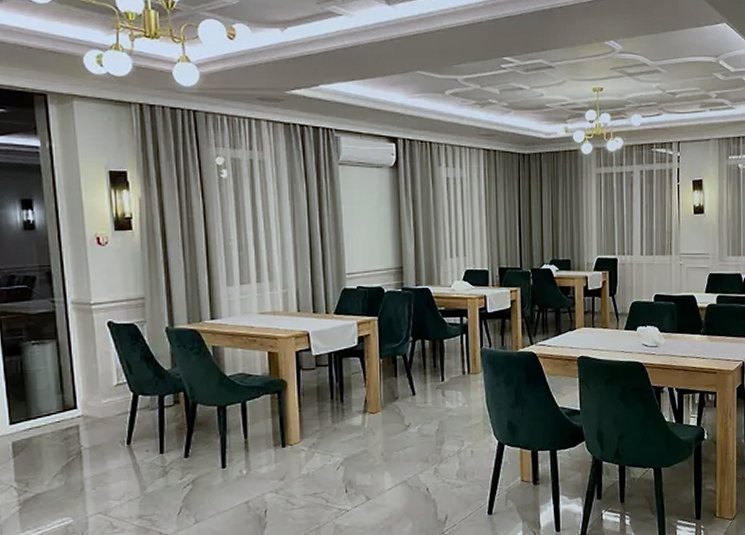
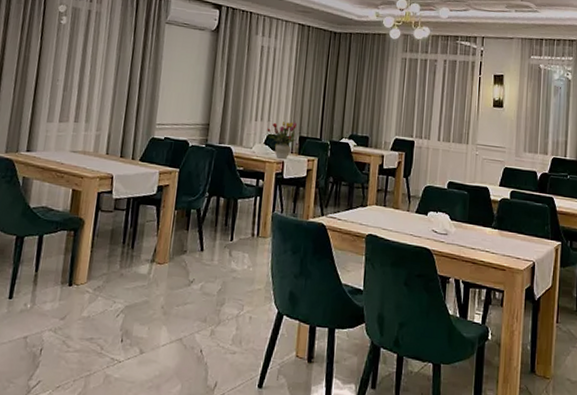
flower arrangement: none [464,254,496,294] -> present [266,122,297,160]

